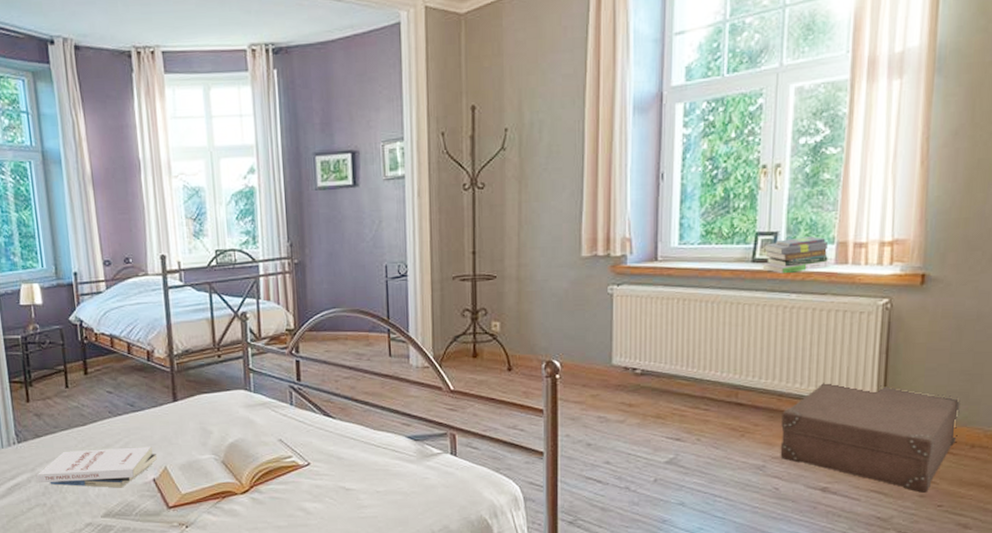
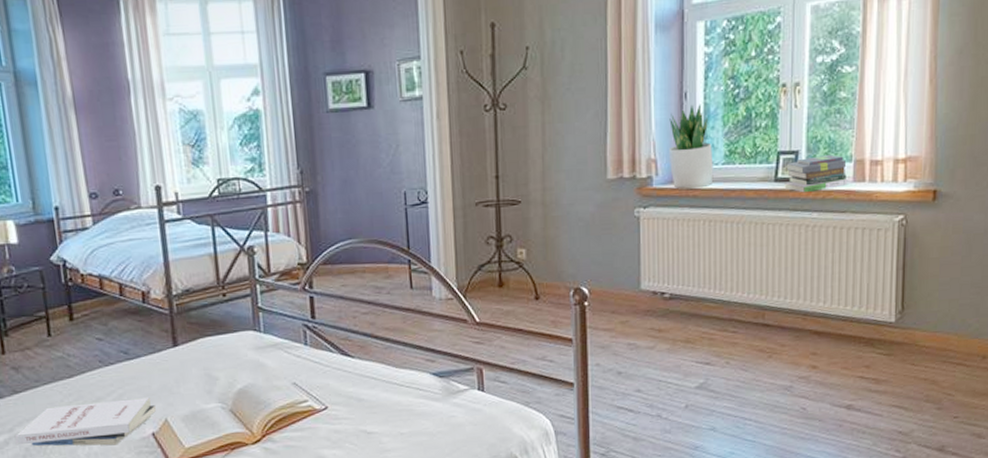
planter: none [643,184,689,268] -> present [668,104,714,190]
suitcase: present [780,383,961,493] -> none [806,301,972,405]

